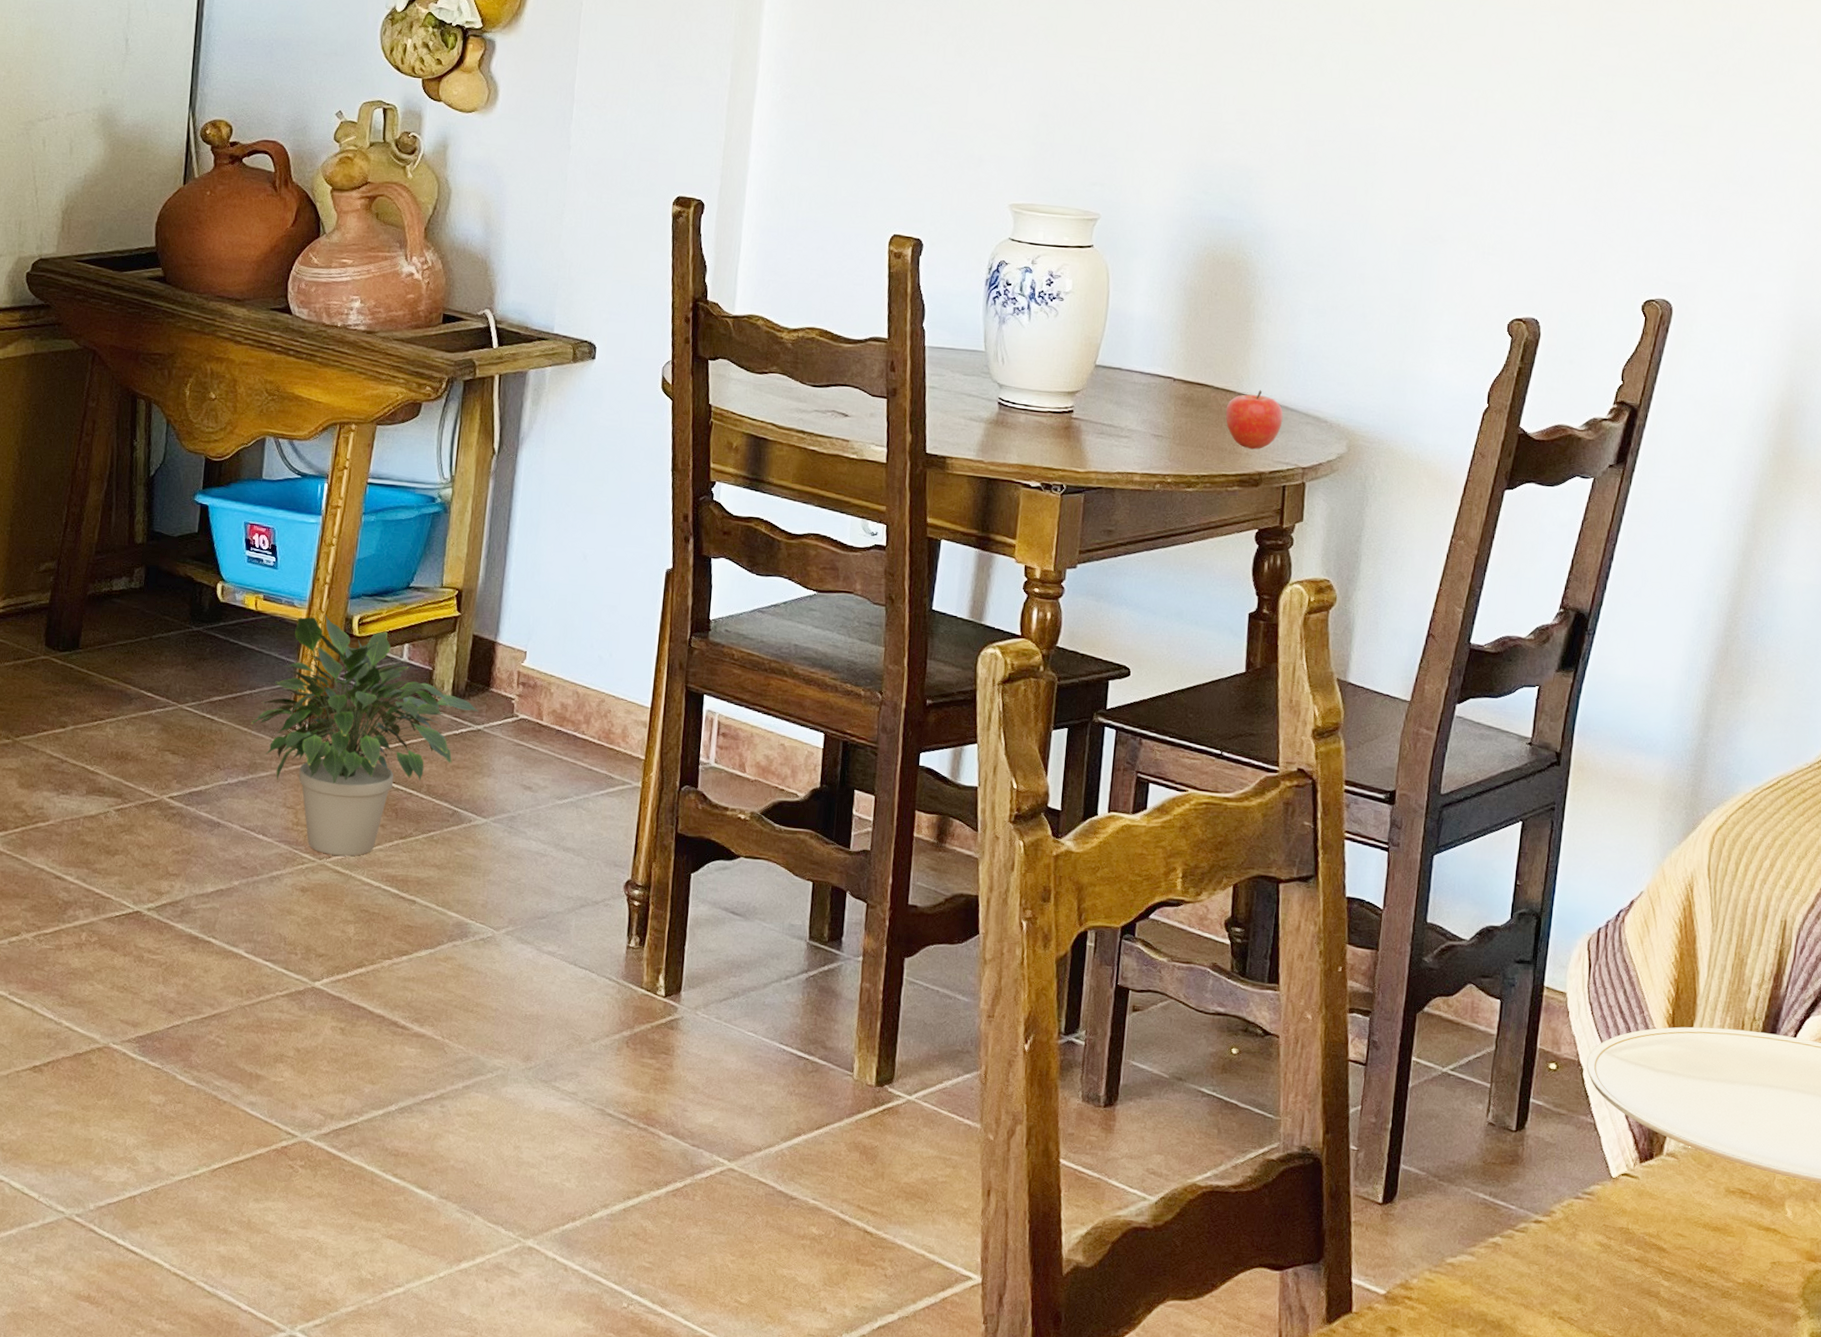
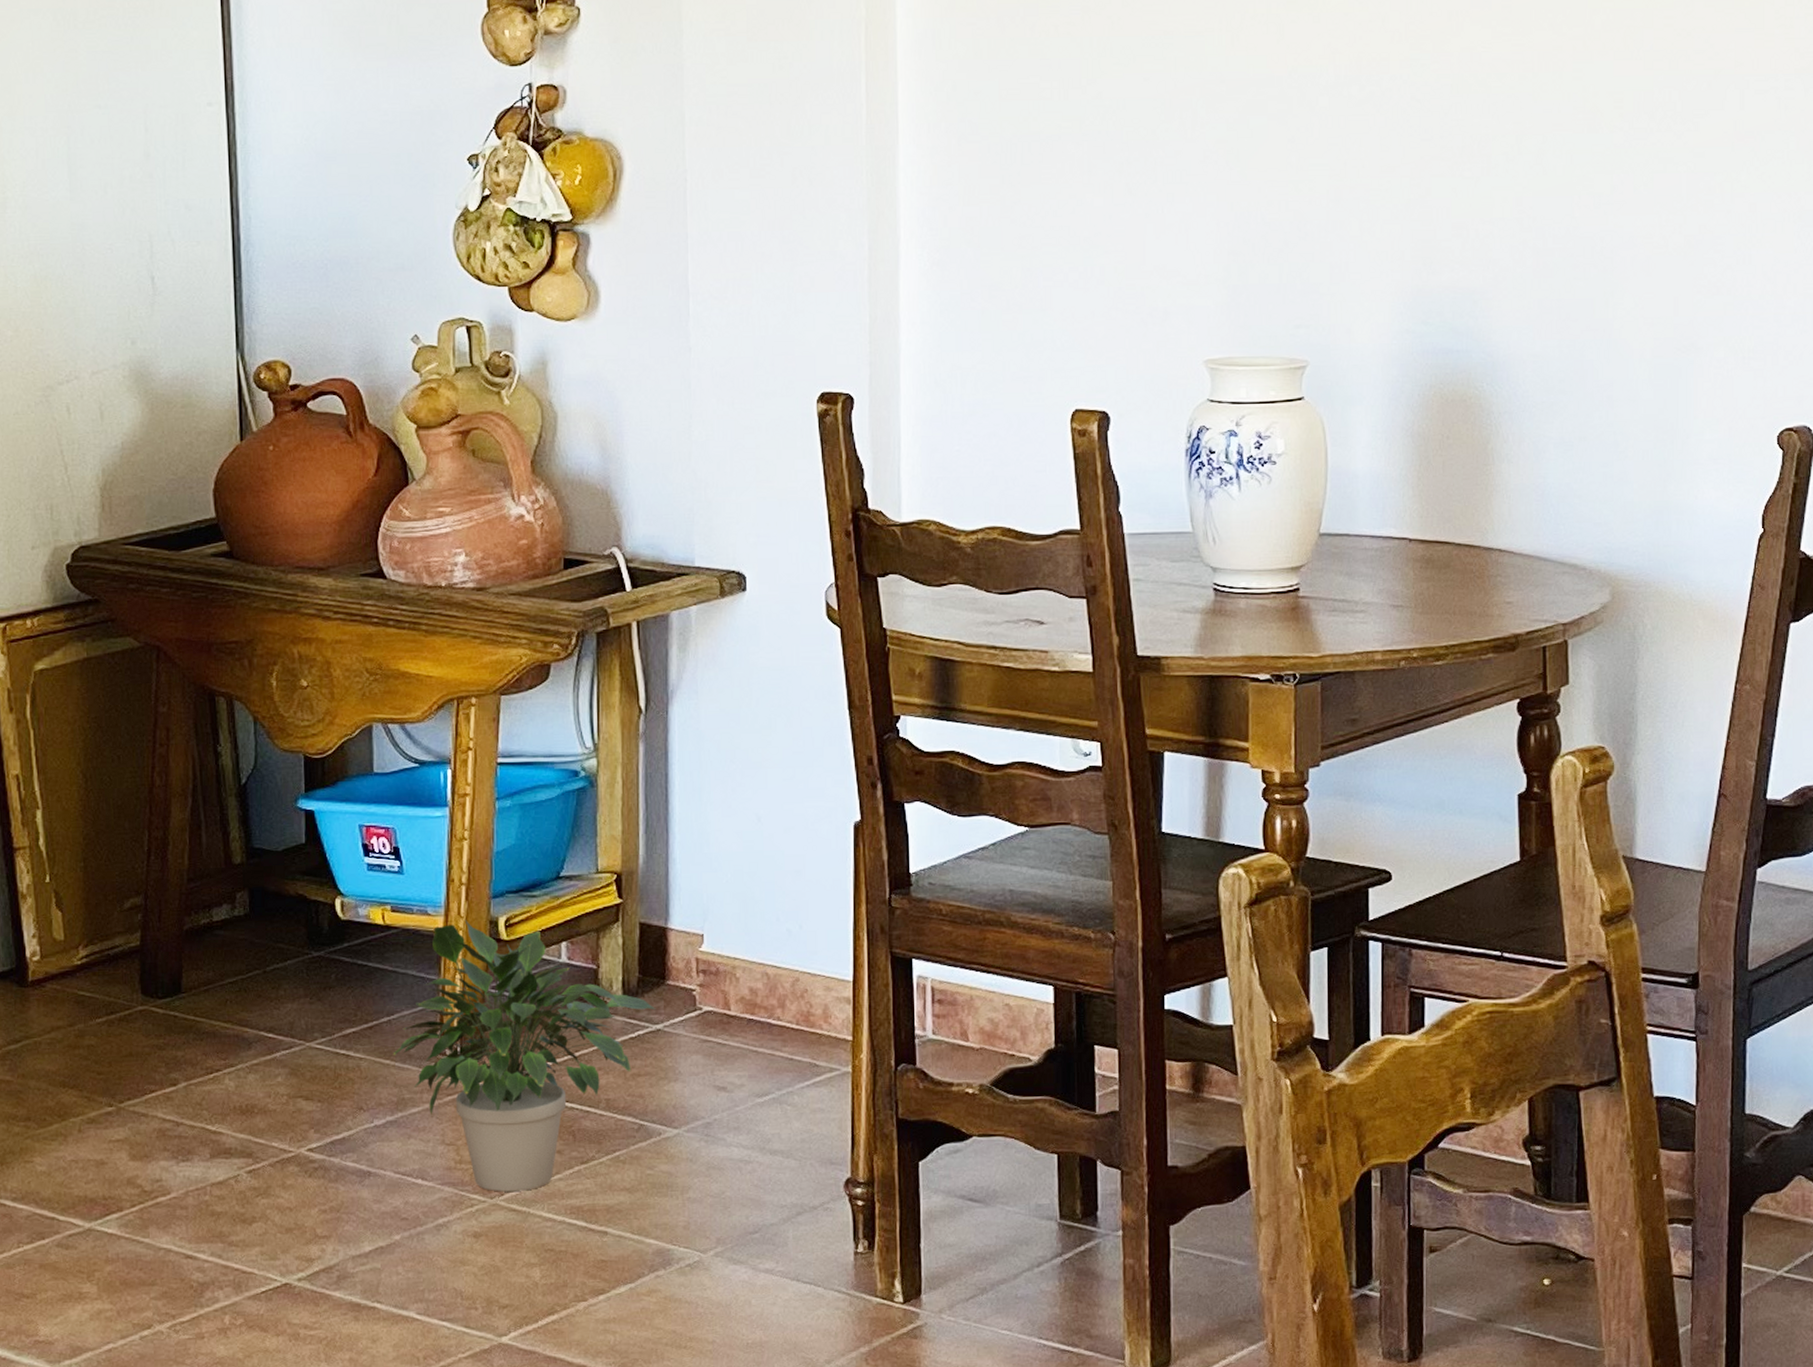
fruit: present [1225,390,1283,450] -> none [1471,541,1536,610]

